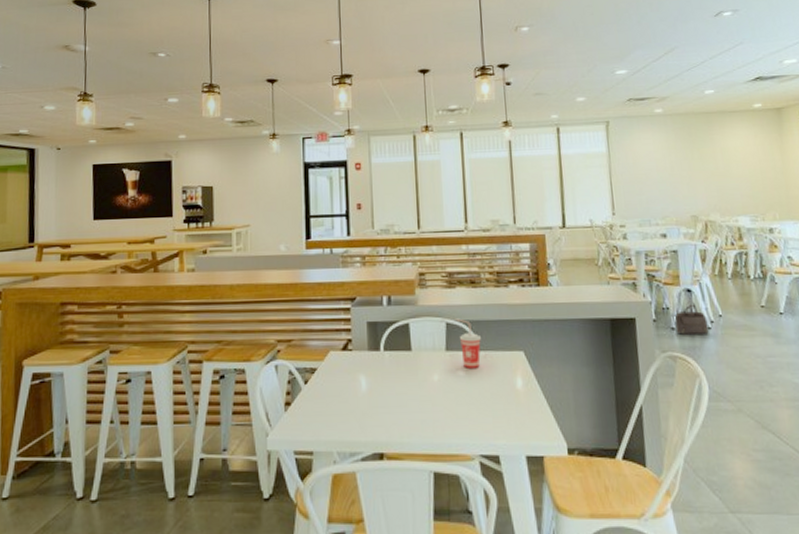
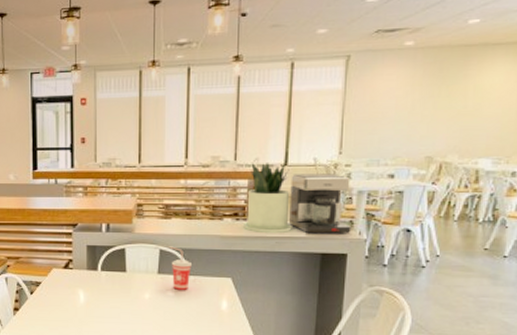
planter: none [528,225,578,299] -> present [242,163,292,232]
coffee maker: none [570,234,636,297] -> present [289,173,352,233]
handbag: present [675,301,709,335] -> none [387,240,423,272]

